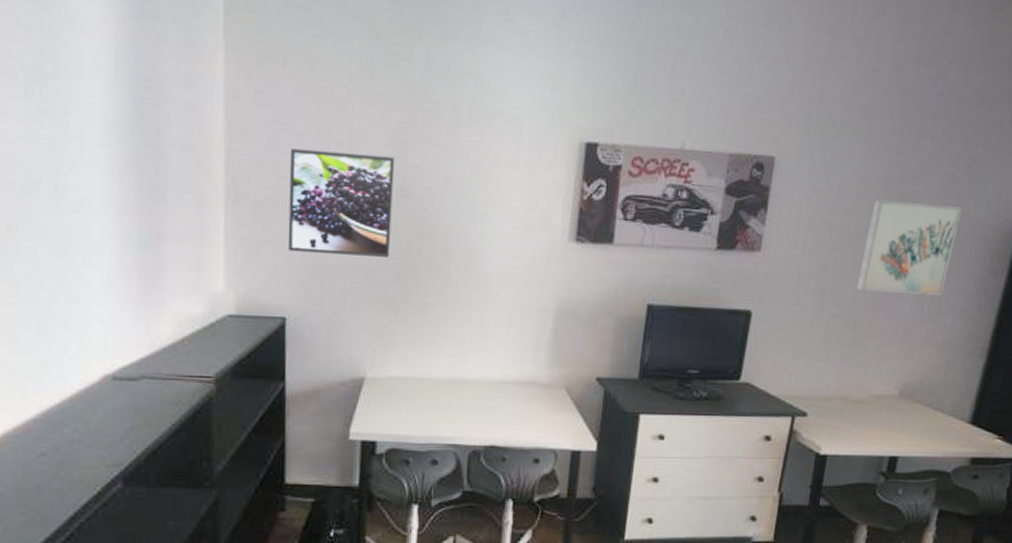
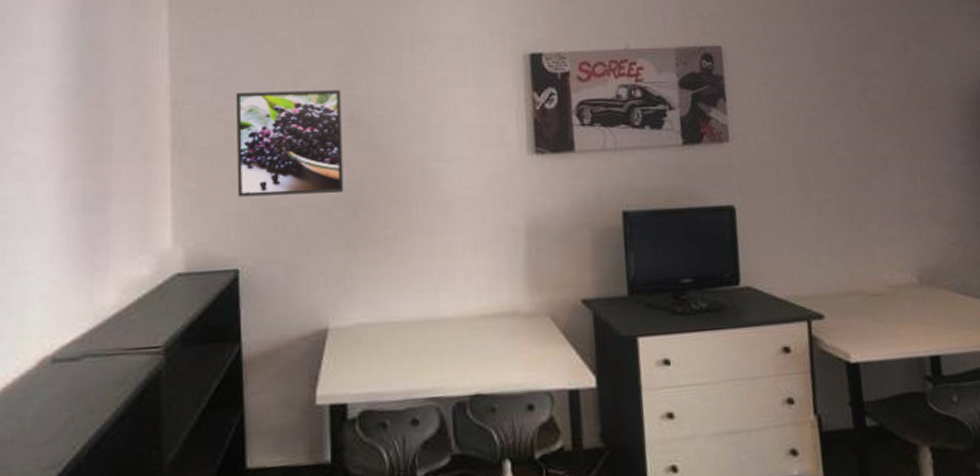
wall art: present [857,200,962,295] -> none [833,74,932,171]

